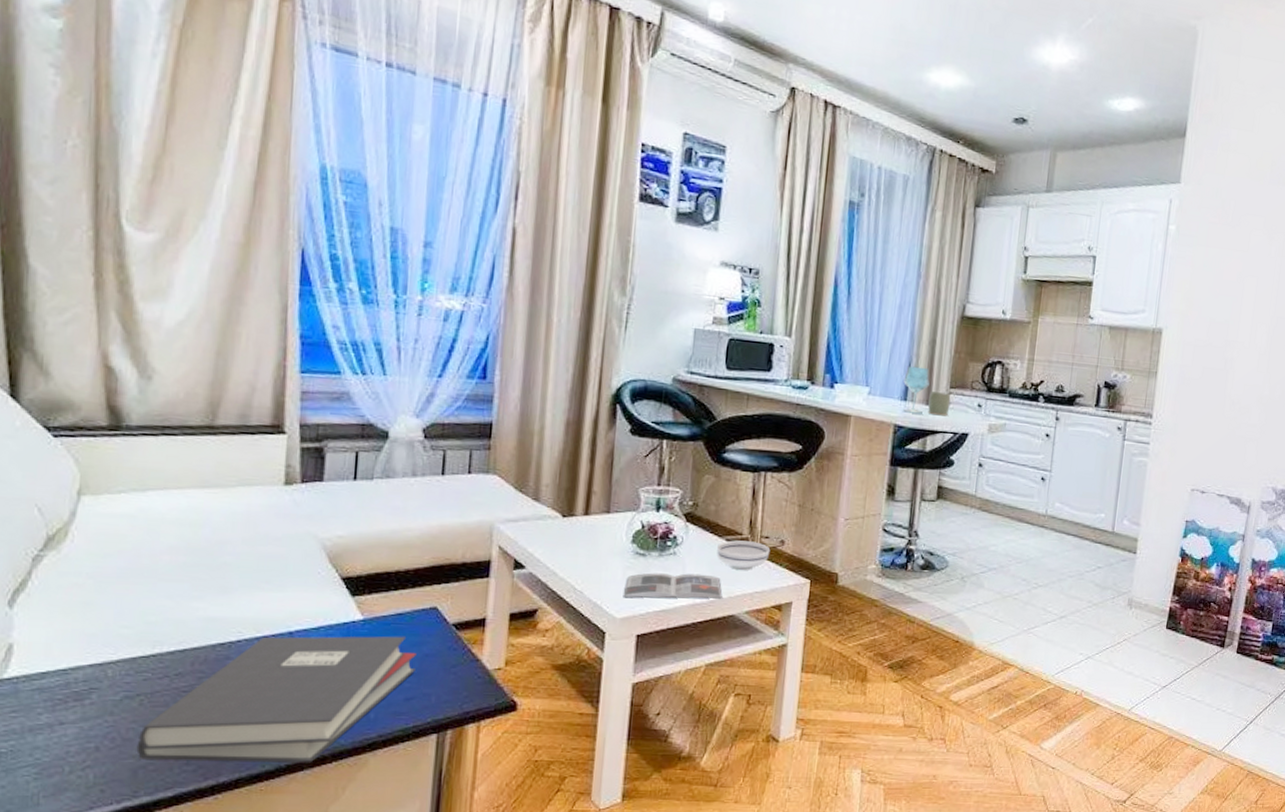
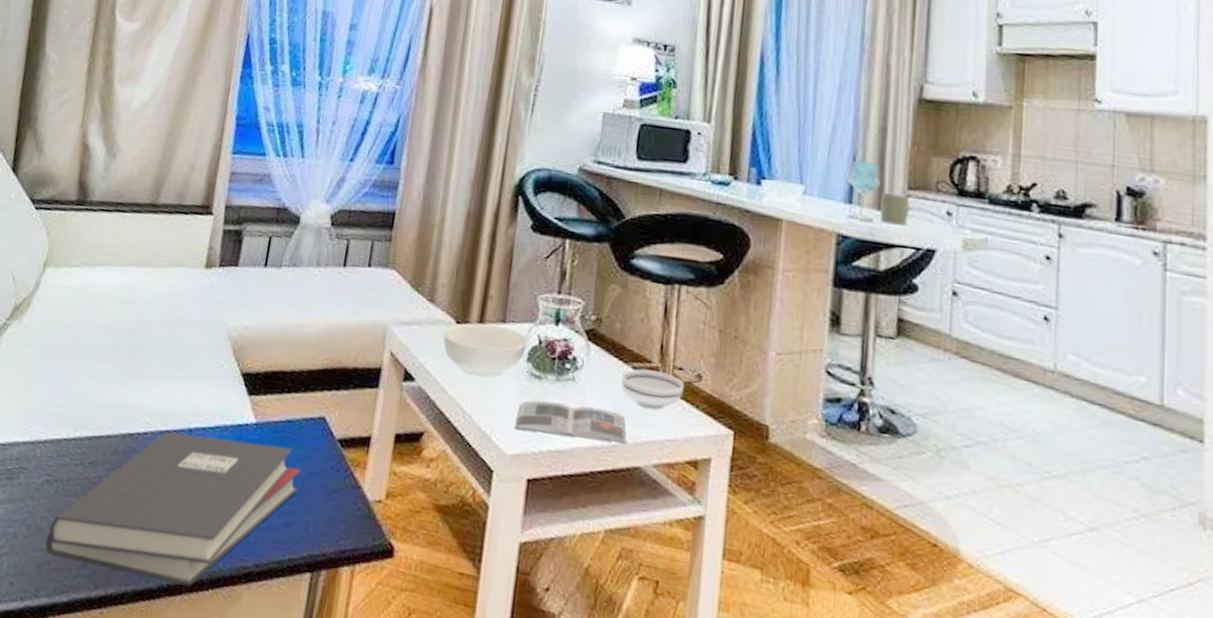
bowl: none [550,515,632,560] -> present [443,323,528,378]

